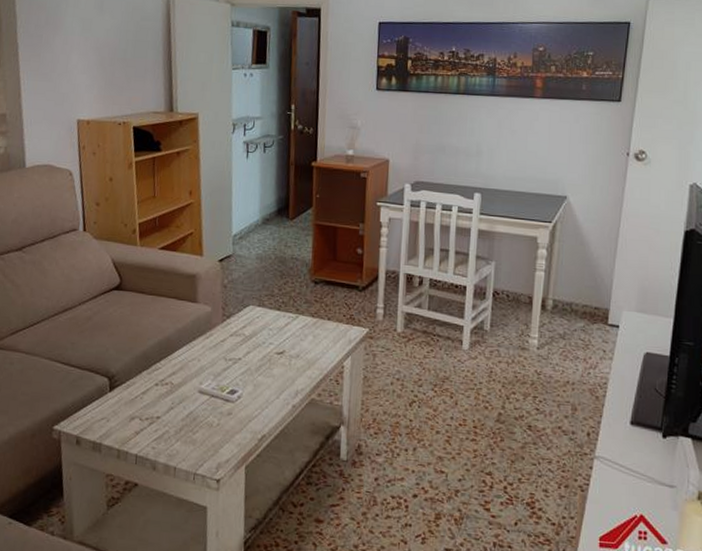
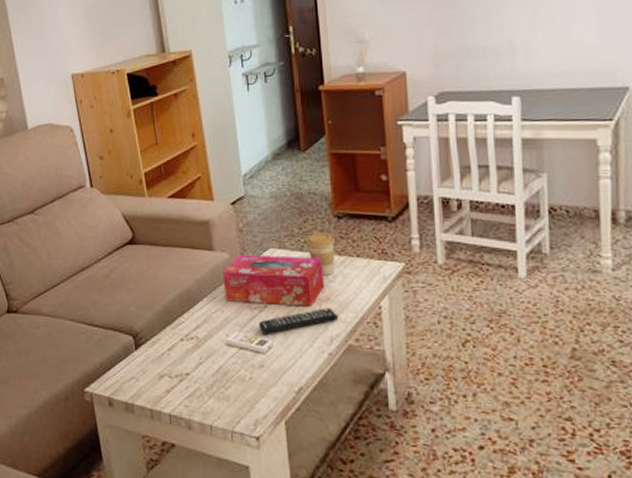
tissue box: none [202,309,297,362] -> present [223,254,325,306]
remote control: none [231,364,306,385] -> present [258,308,339,334]
coffee cup: none [284,295,310,335] -> present [306,232,335,276]

